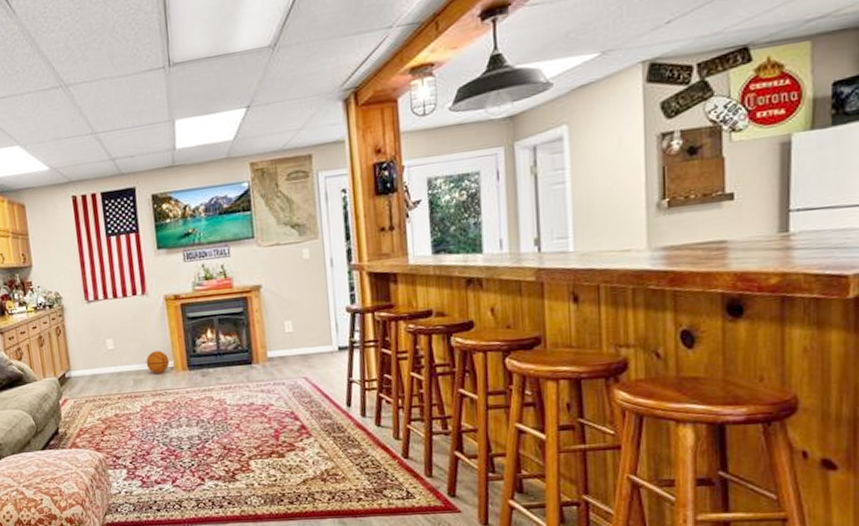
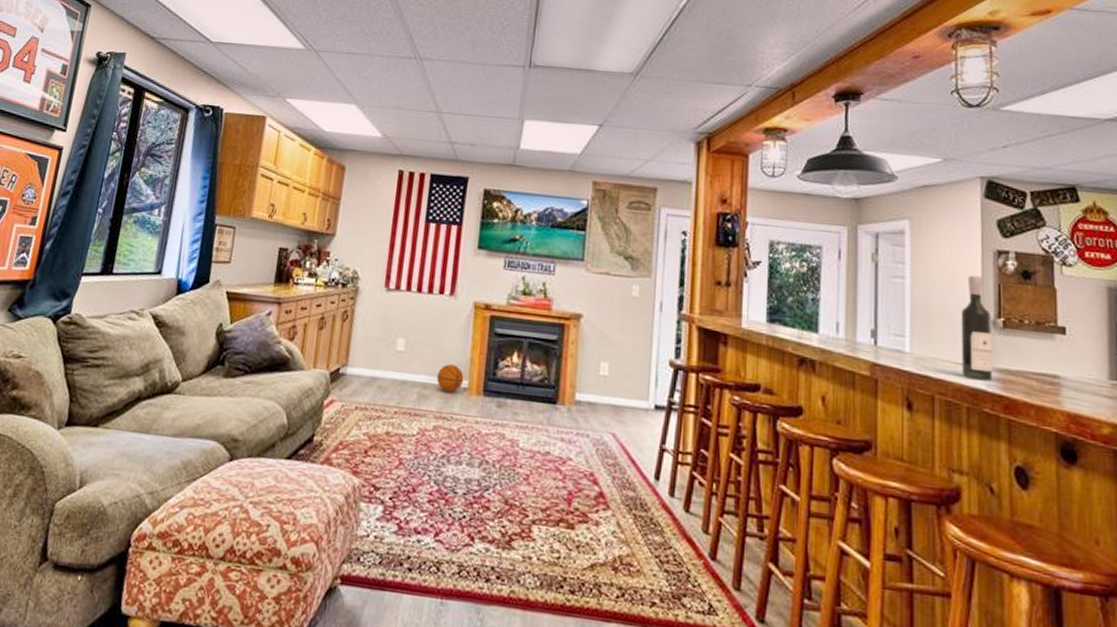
bottle: none [624,163,658,263] -> present [961,275,993,381]

